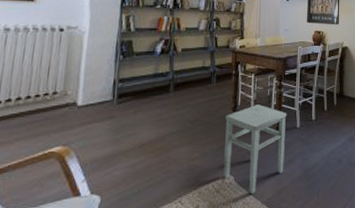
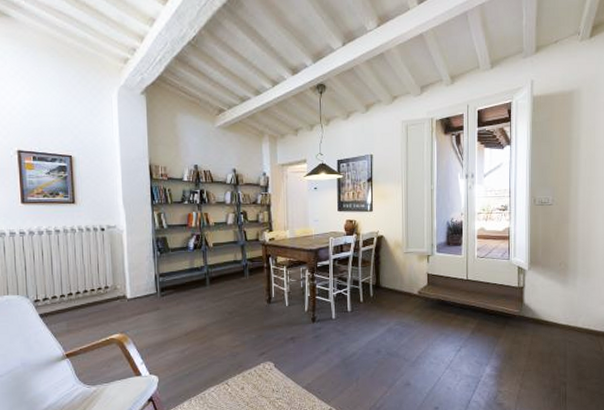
stool: present [223,105,287,195] -> none [261,296,322,380]

